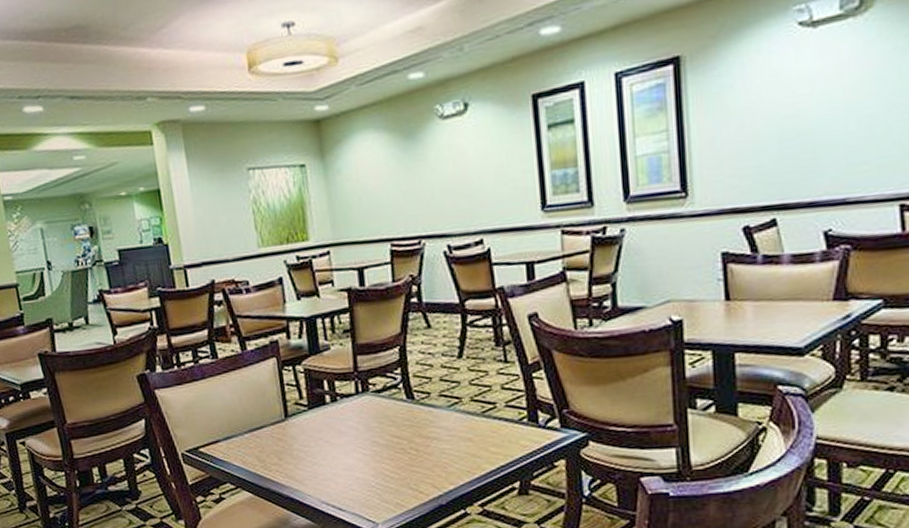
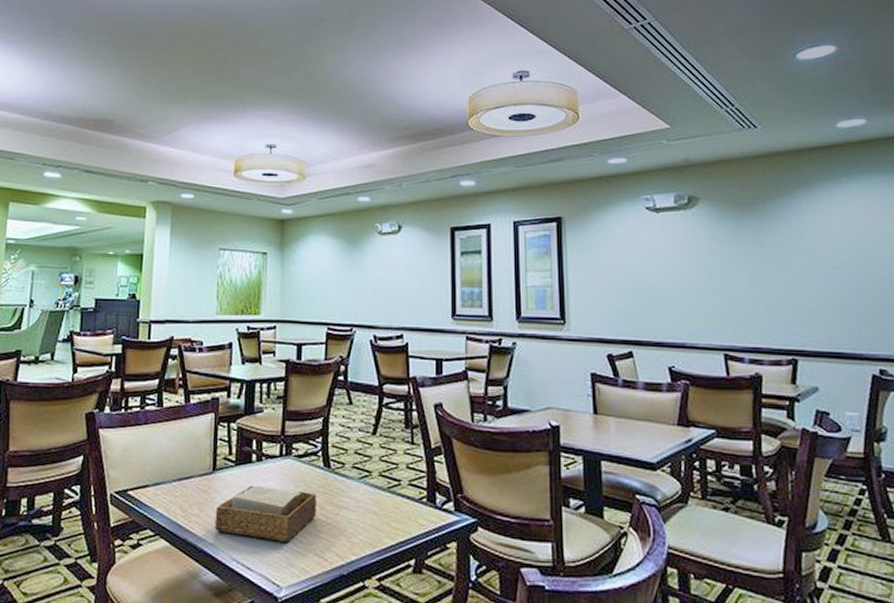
napkin holder: none [295,426,405,480] -> present [215,485,317,542]

